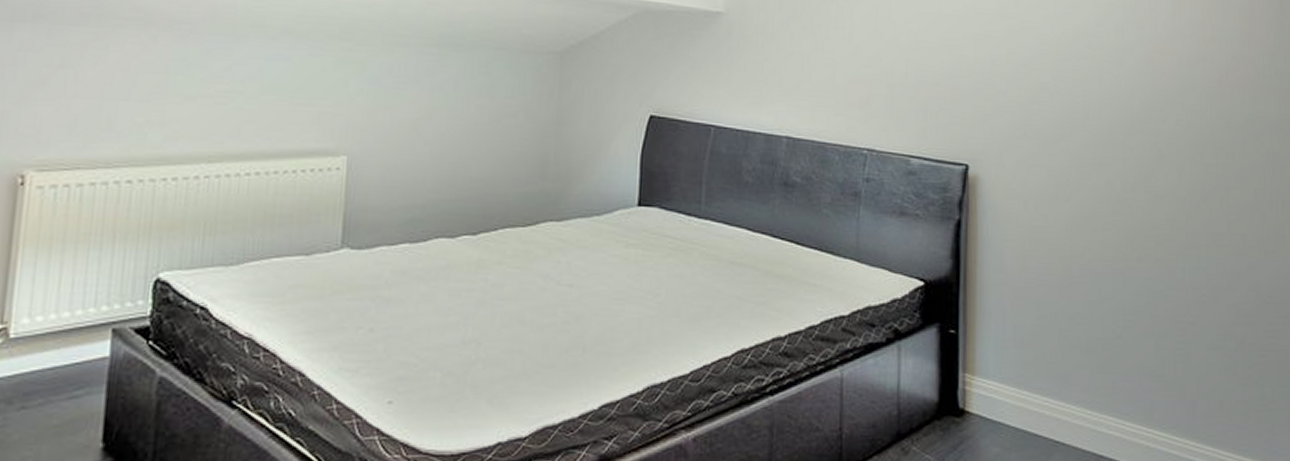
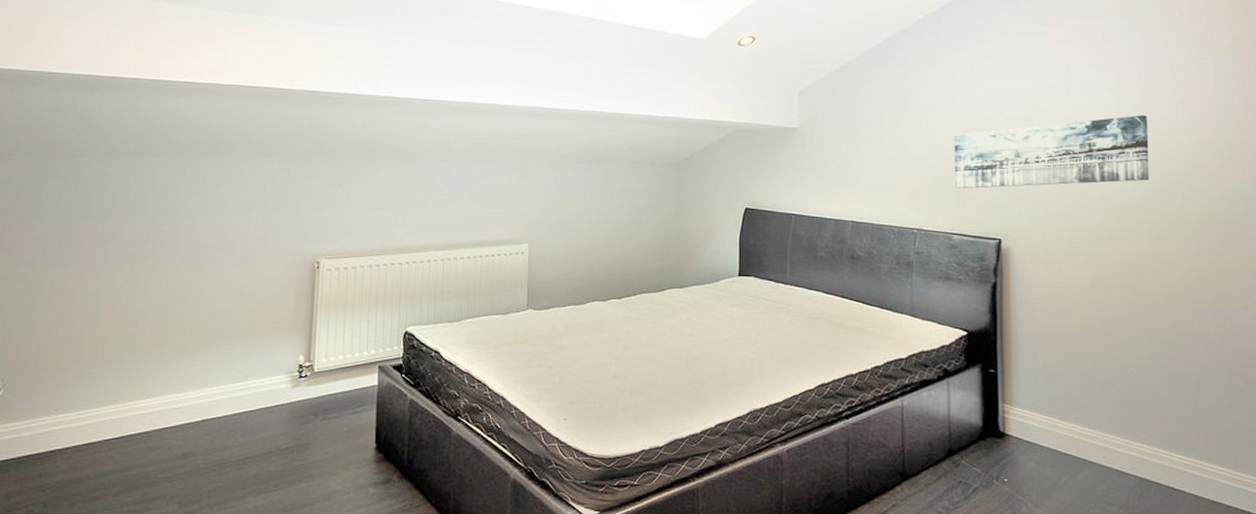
wall art: none [915,16,1141,100] -> present [954,115,1150,189]

